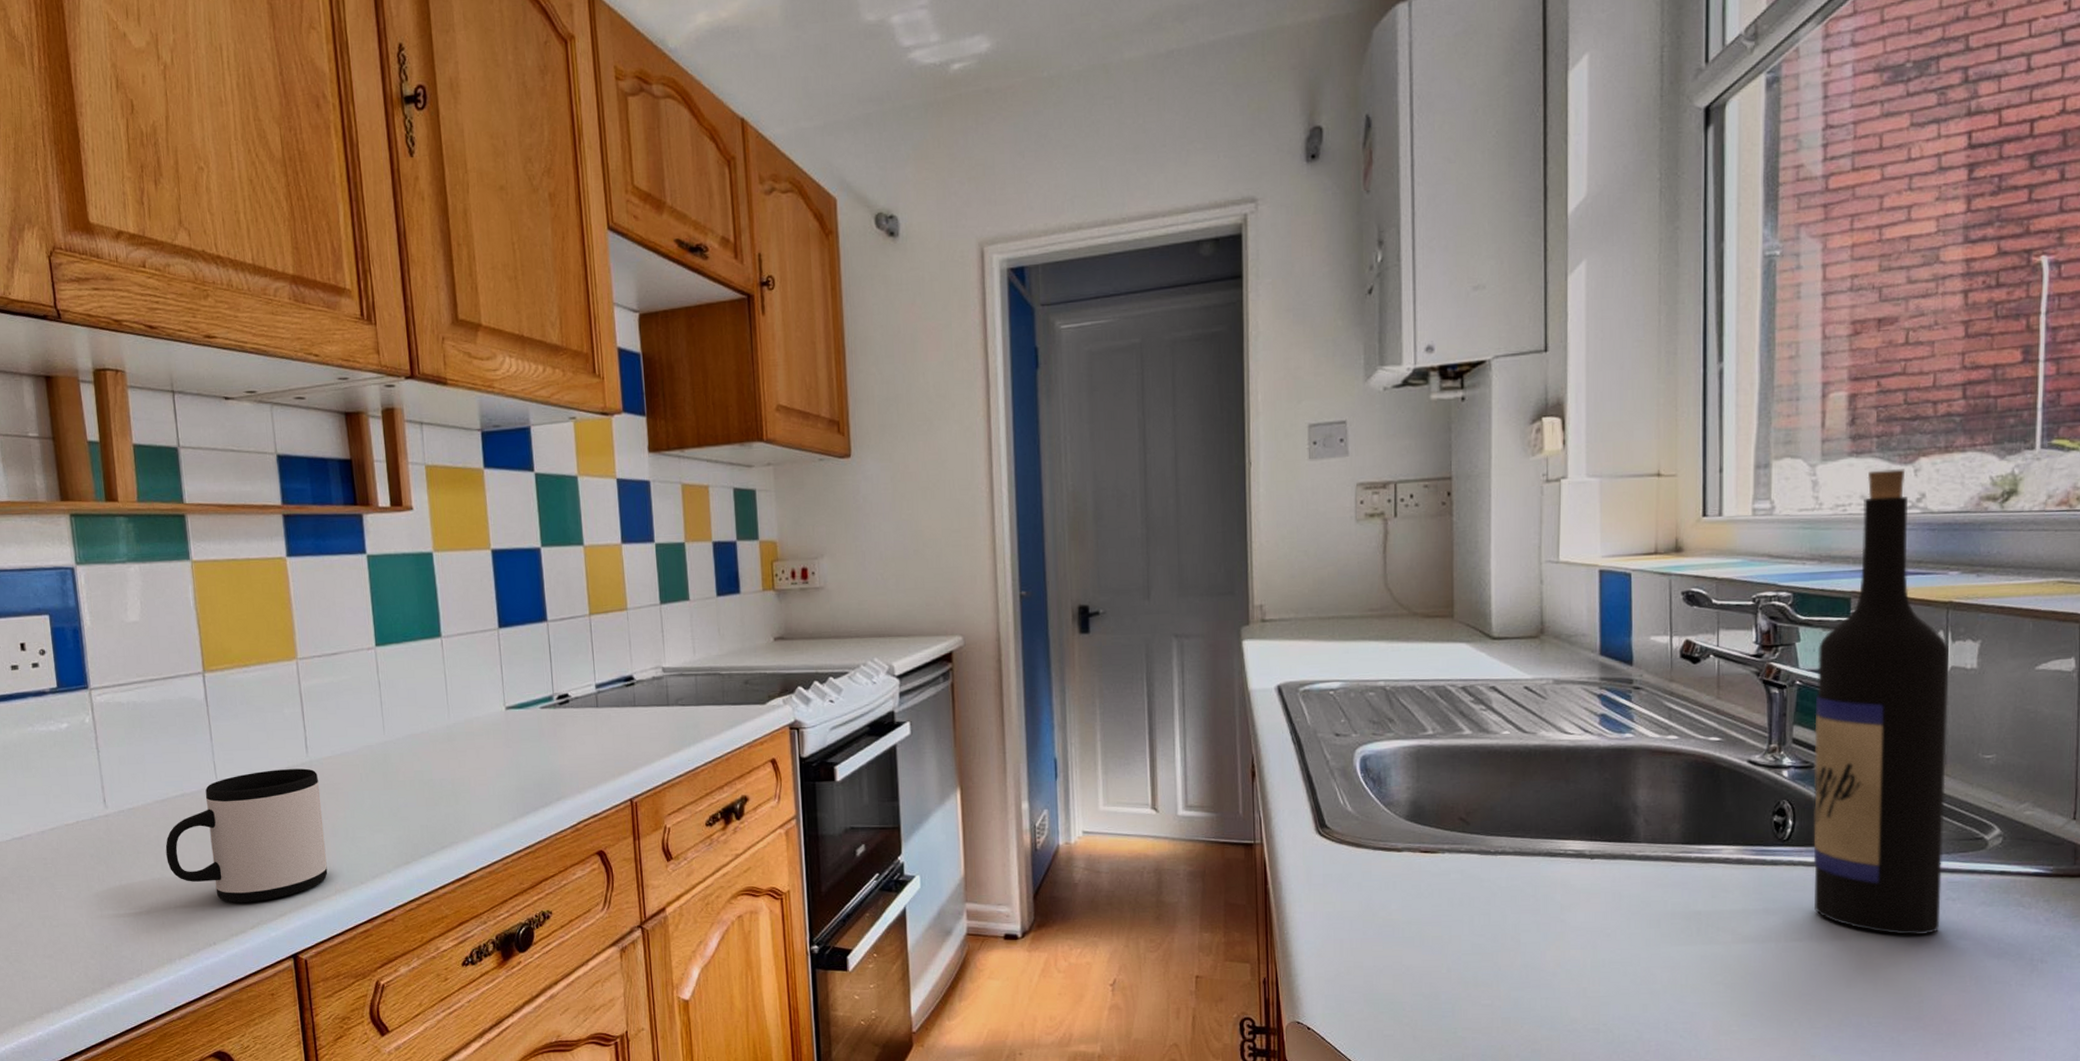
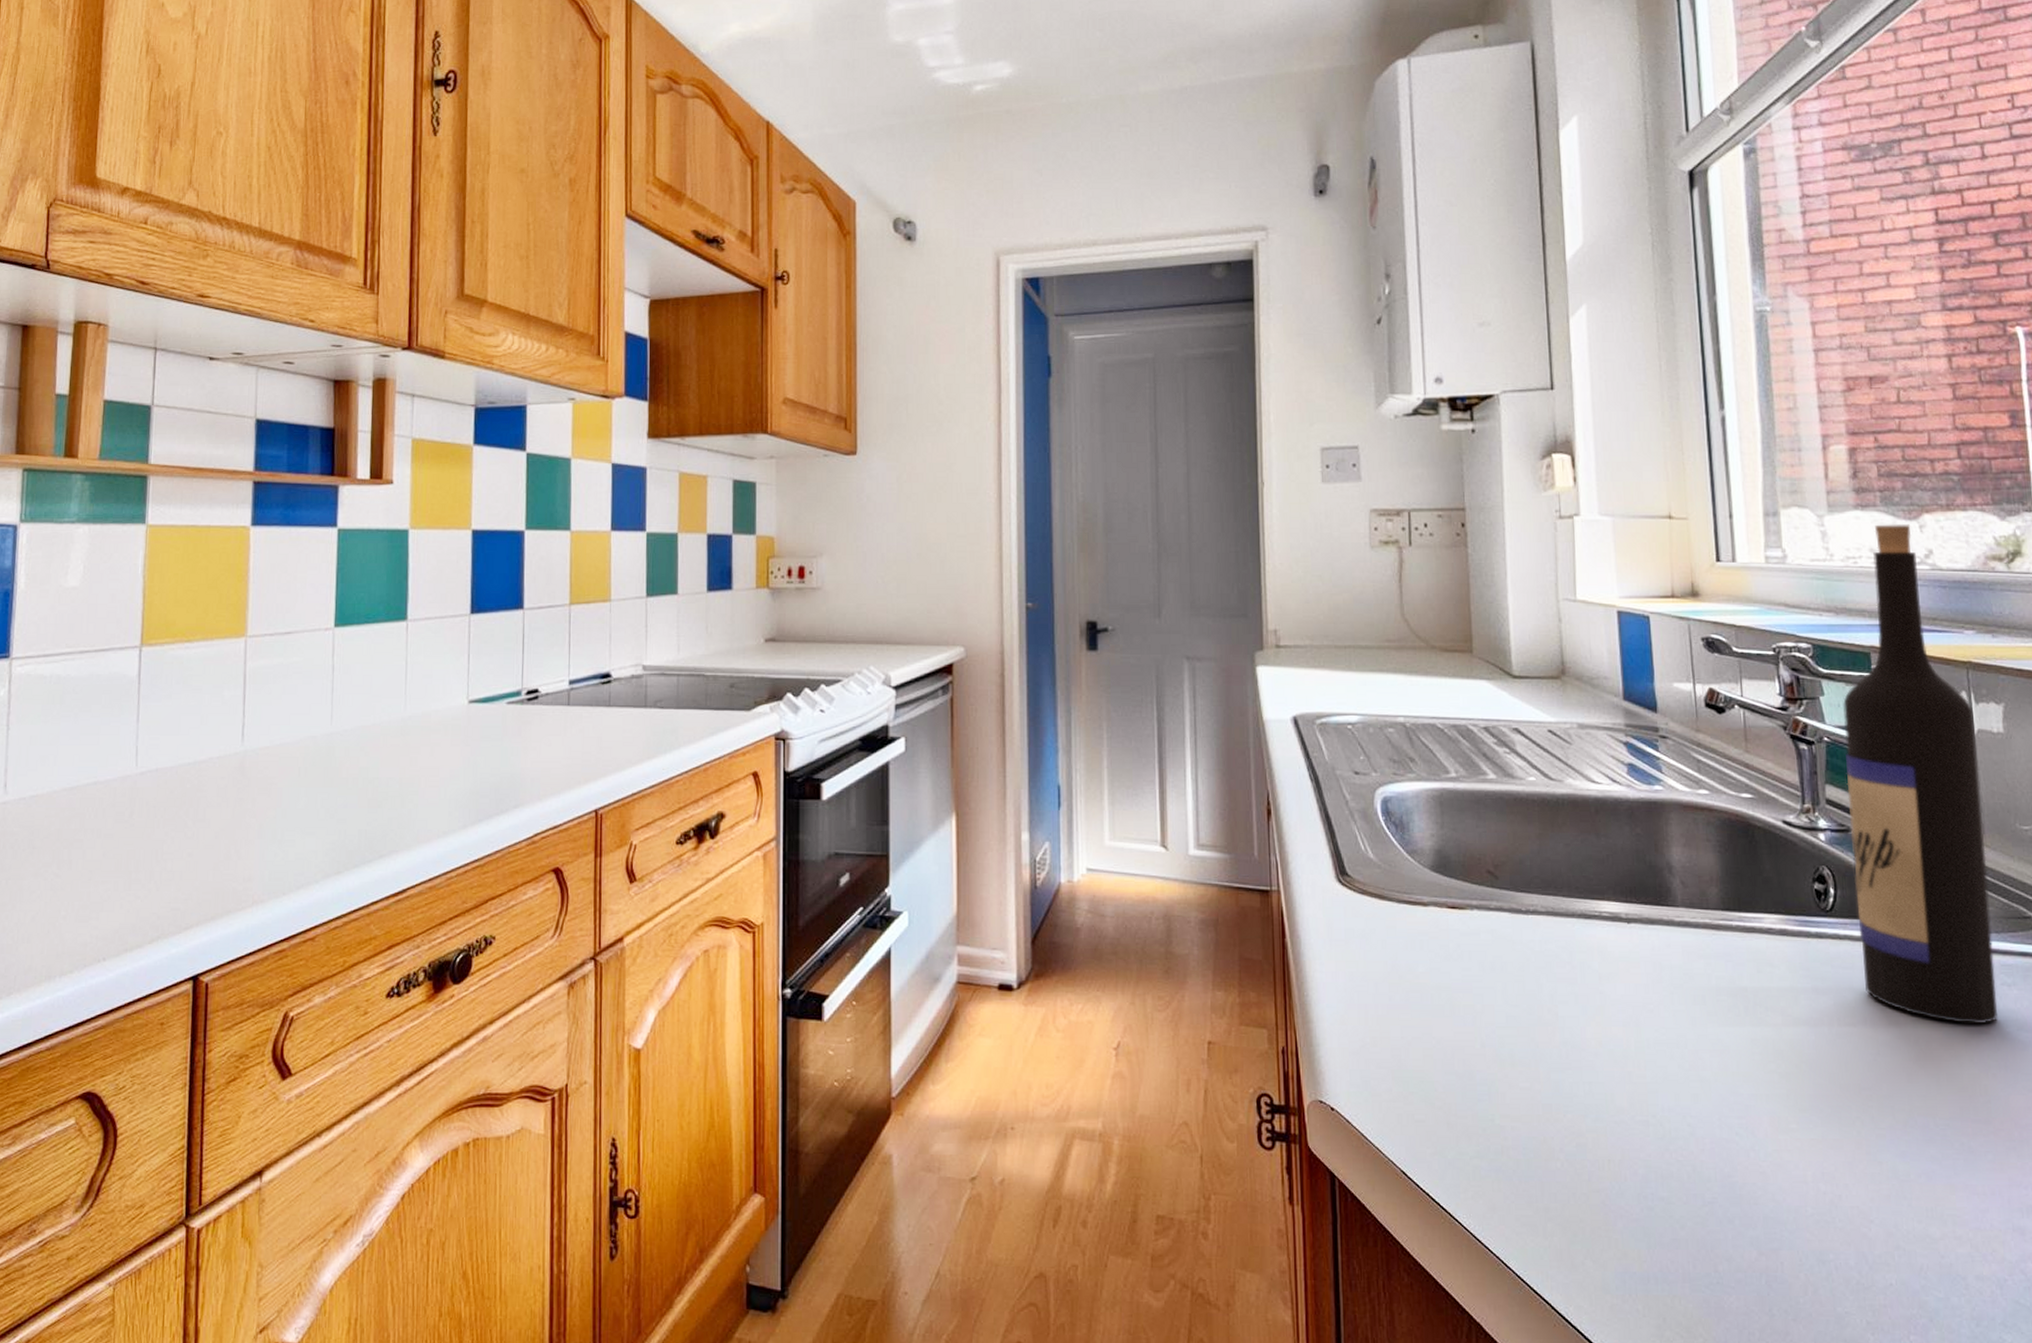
mug: present [165,768,328,903] -> none [65,759,252,911]

